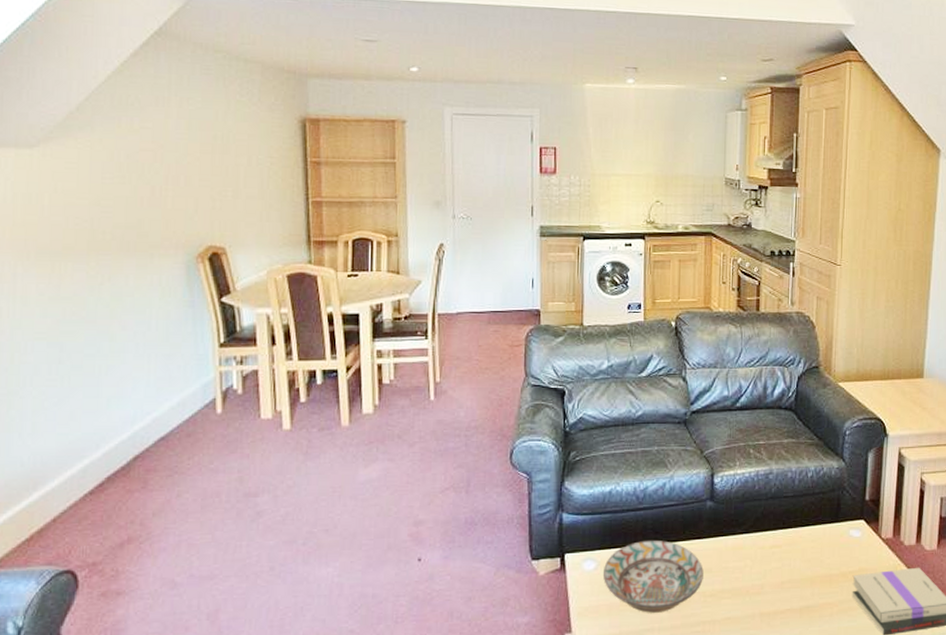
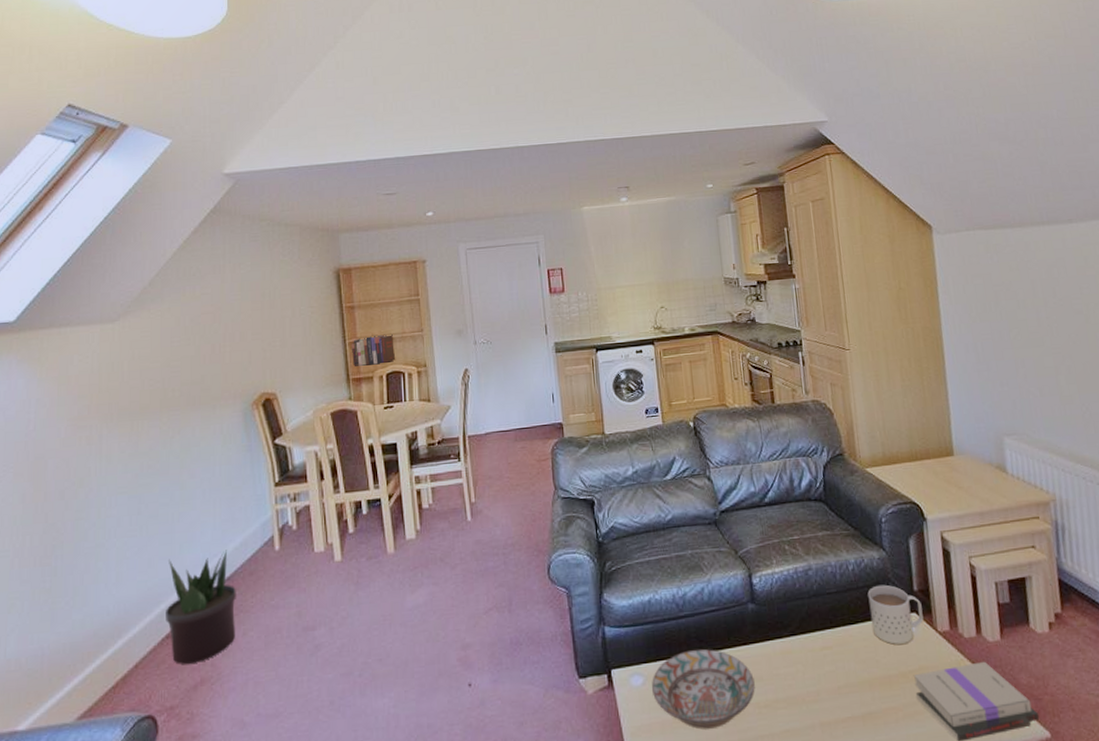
planter: none [89,408,171,521] -> present [166,549,236,664]
books: none [315,197,364,229] -> present [352,335,395,366]
mug: none [821,492,871,548] -> present [867,584,924,645]

